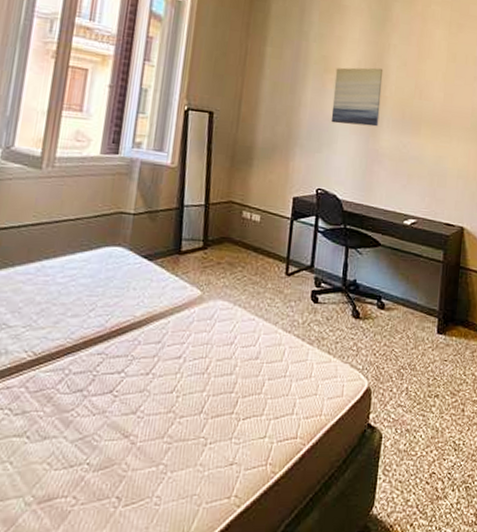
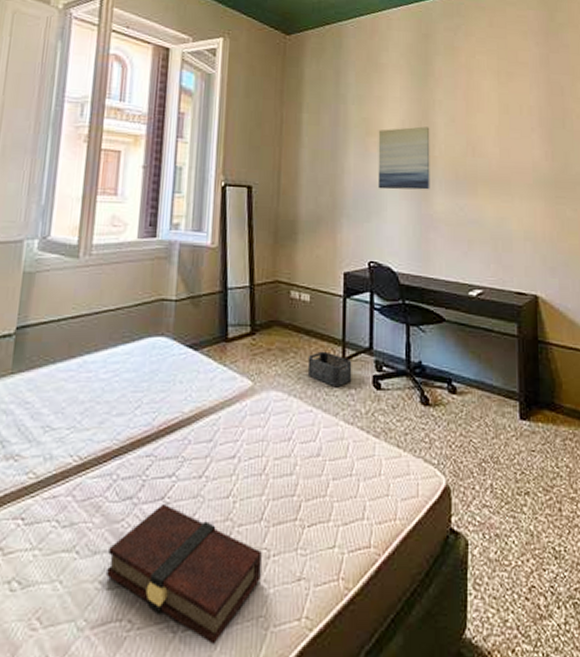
book: none [55,396,200,518] -> present [106,503,262,645]
storage bin: none [253,267,294,299] -> present [307,351,352,386]

